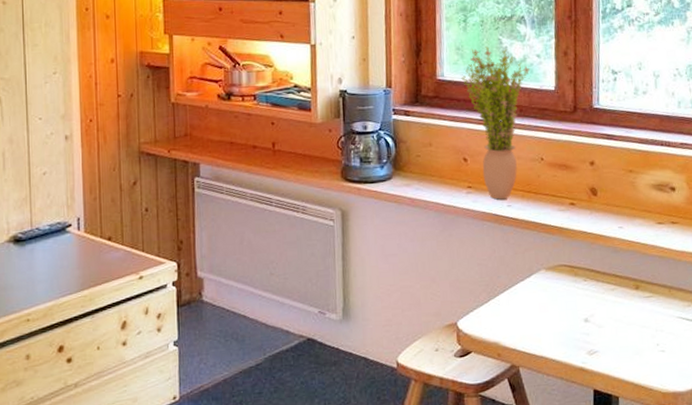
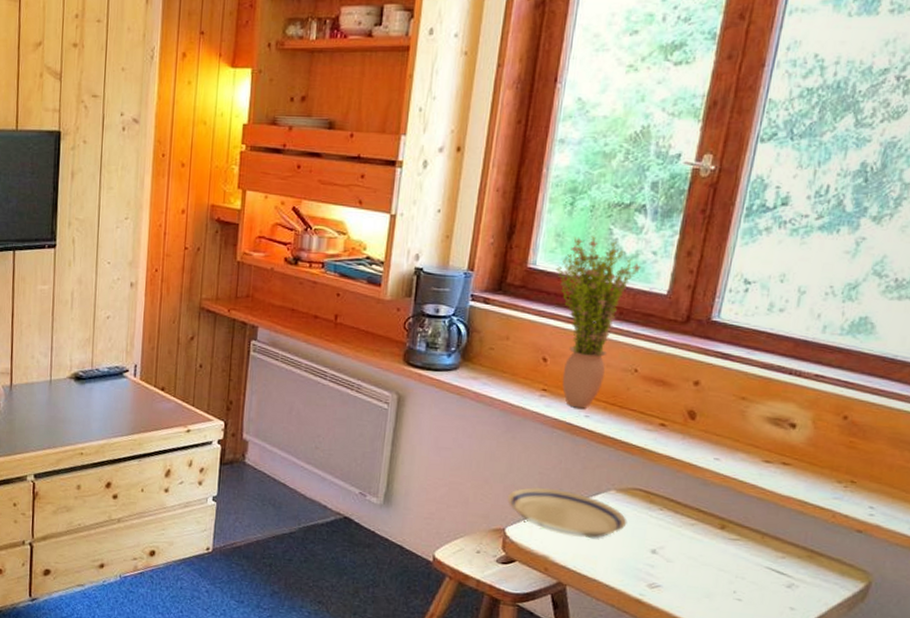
plate: none [454,277,560,320] -> present [507,486,627,538]

